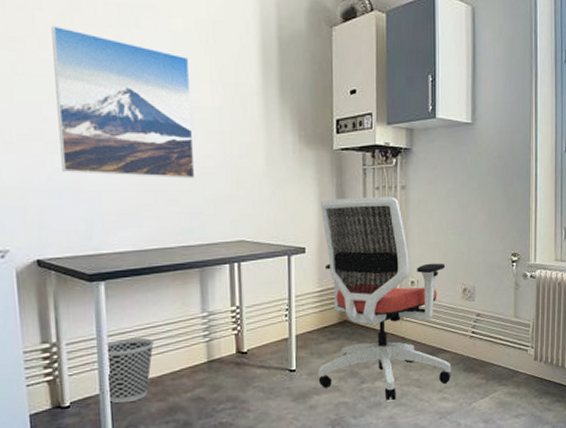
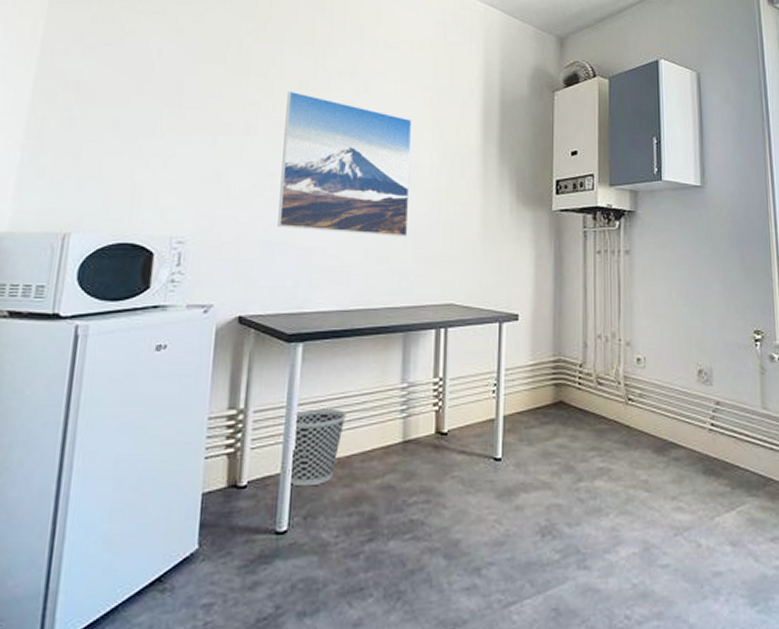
office chair: present [318,197,451,401] -> none [527,261,687,507]

